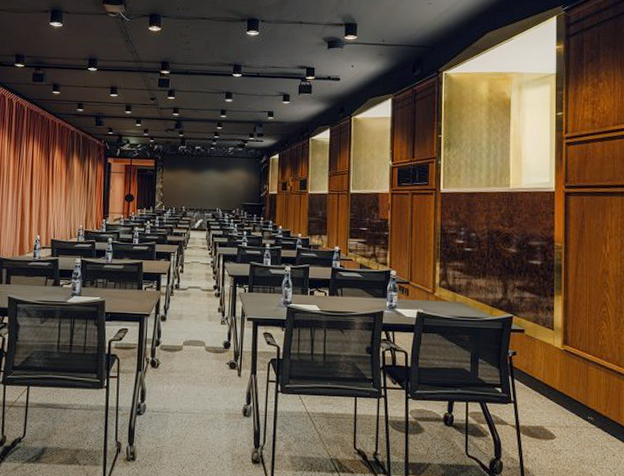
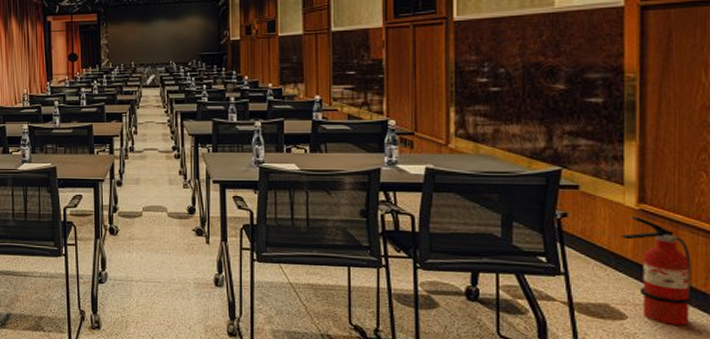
fire extinguisher: none [552,355,597,443] -> present [621,216,692,326]

